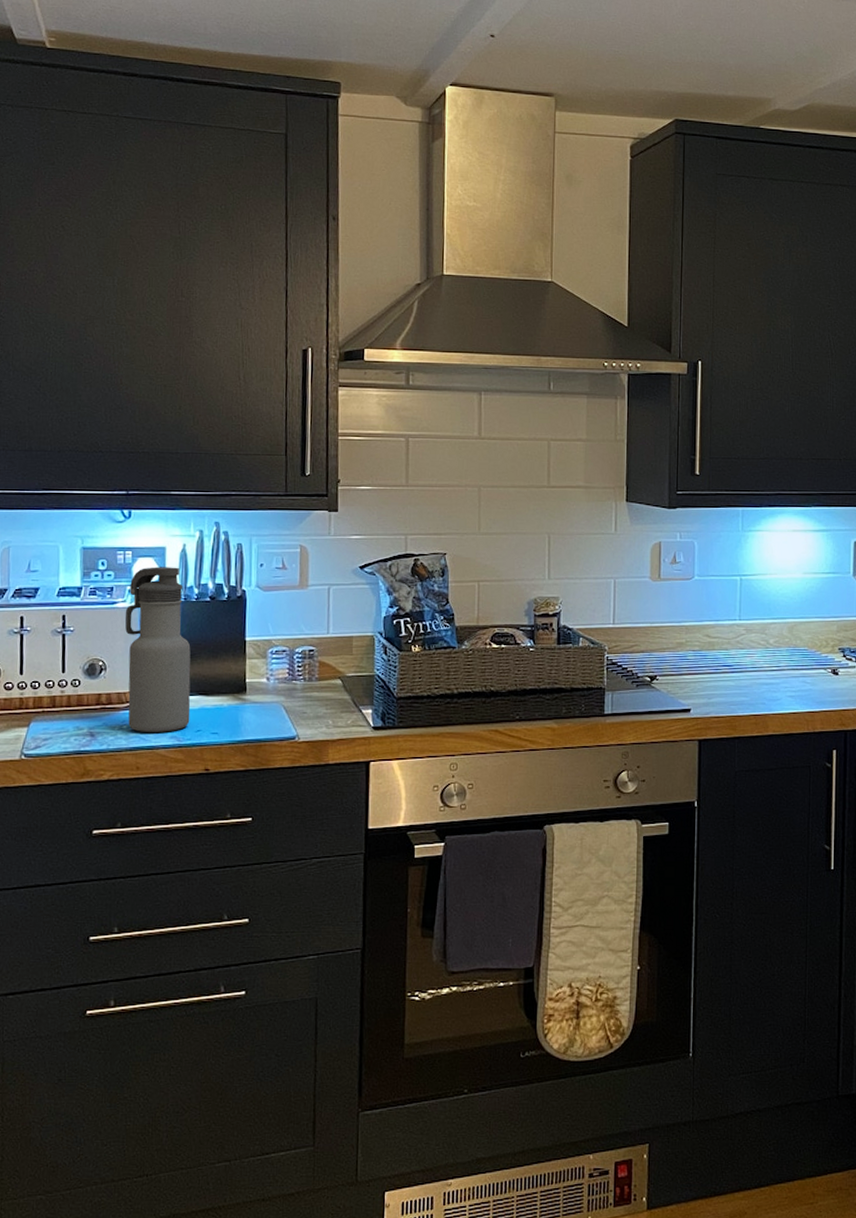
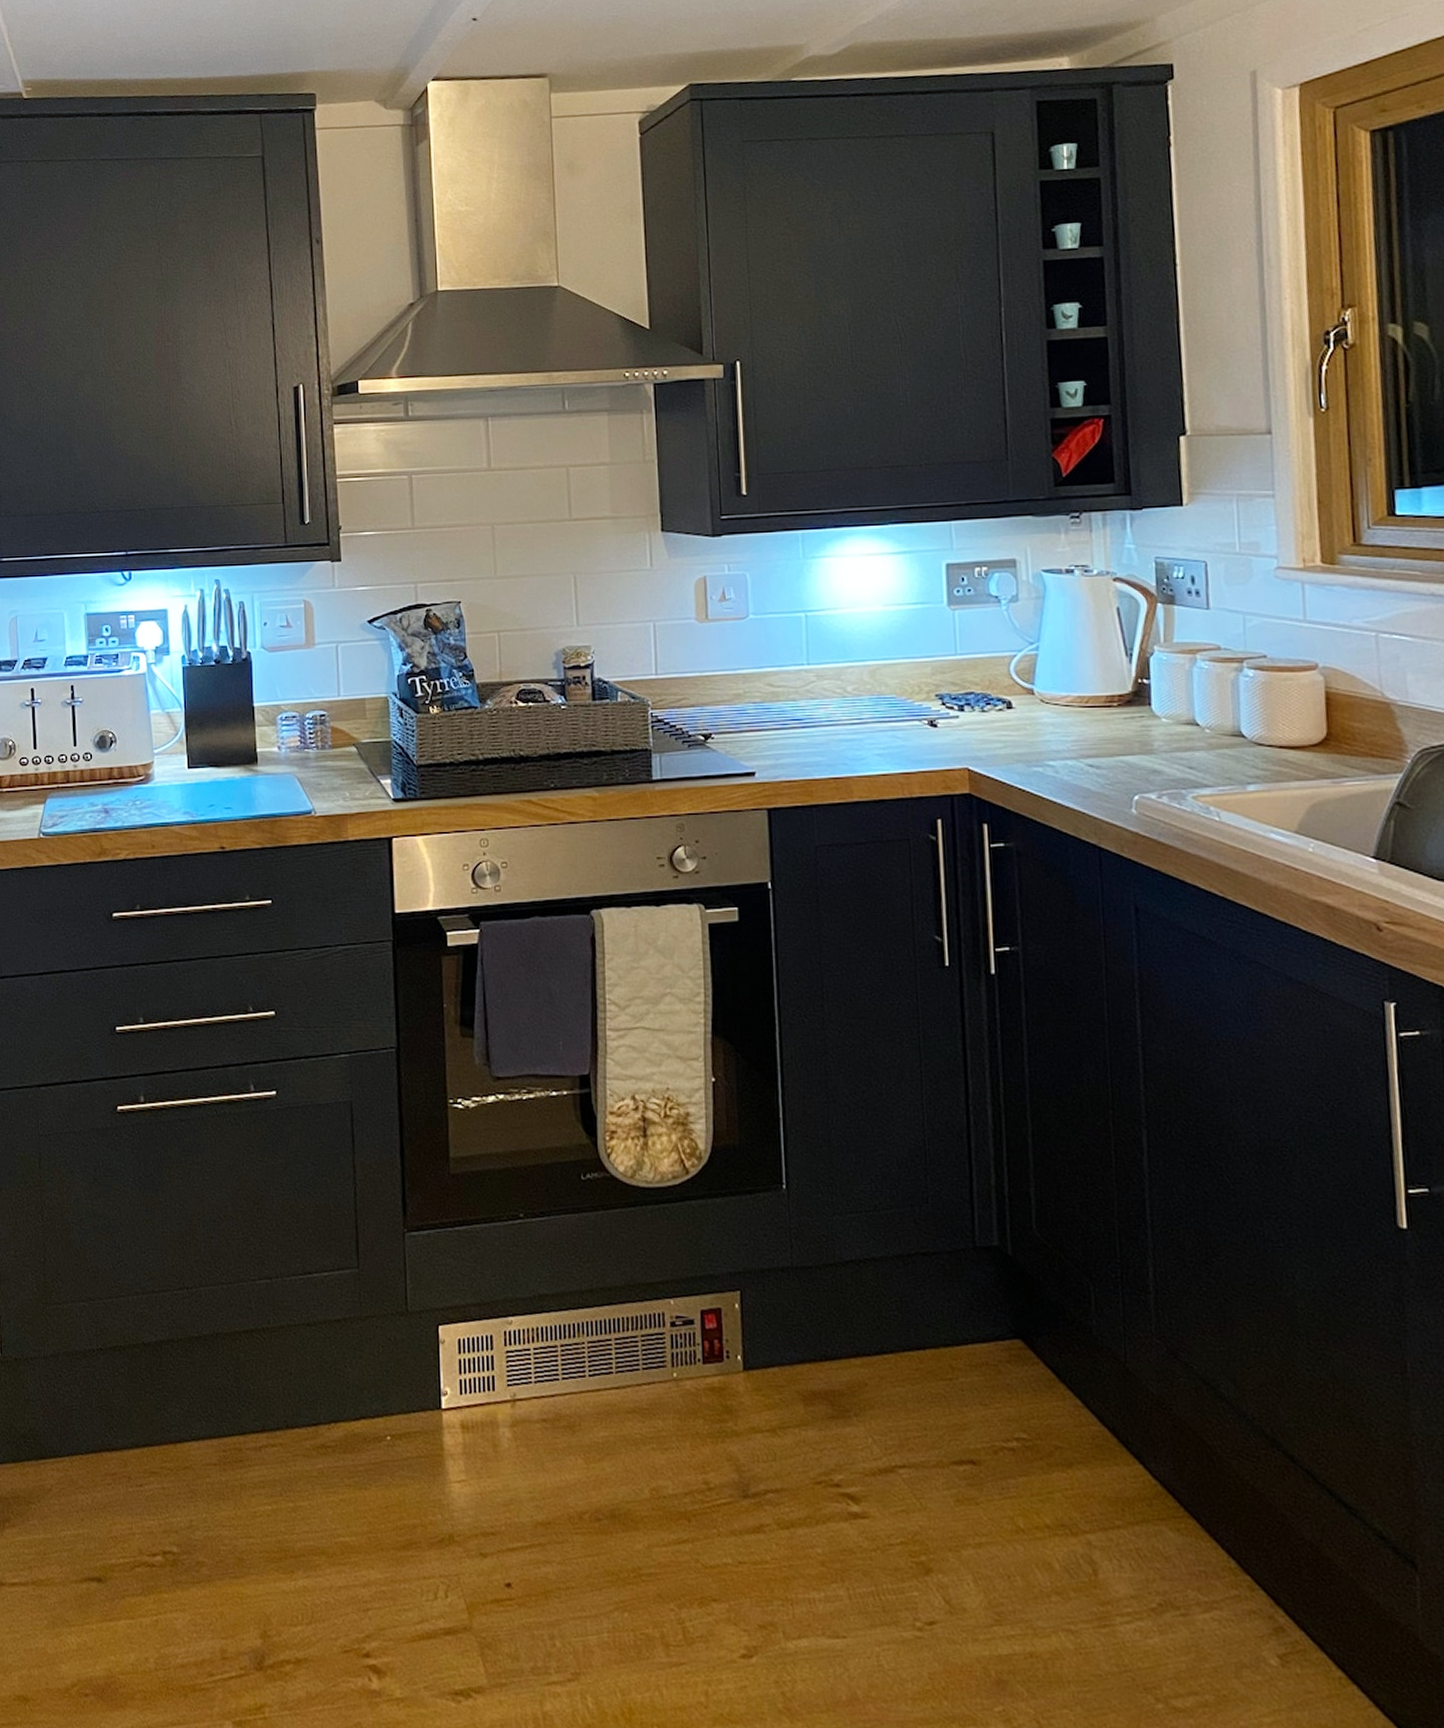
water bottle: present [125,567,191,732] -> none [131,630,202,808]

